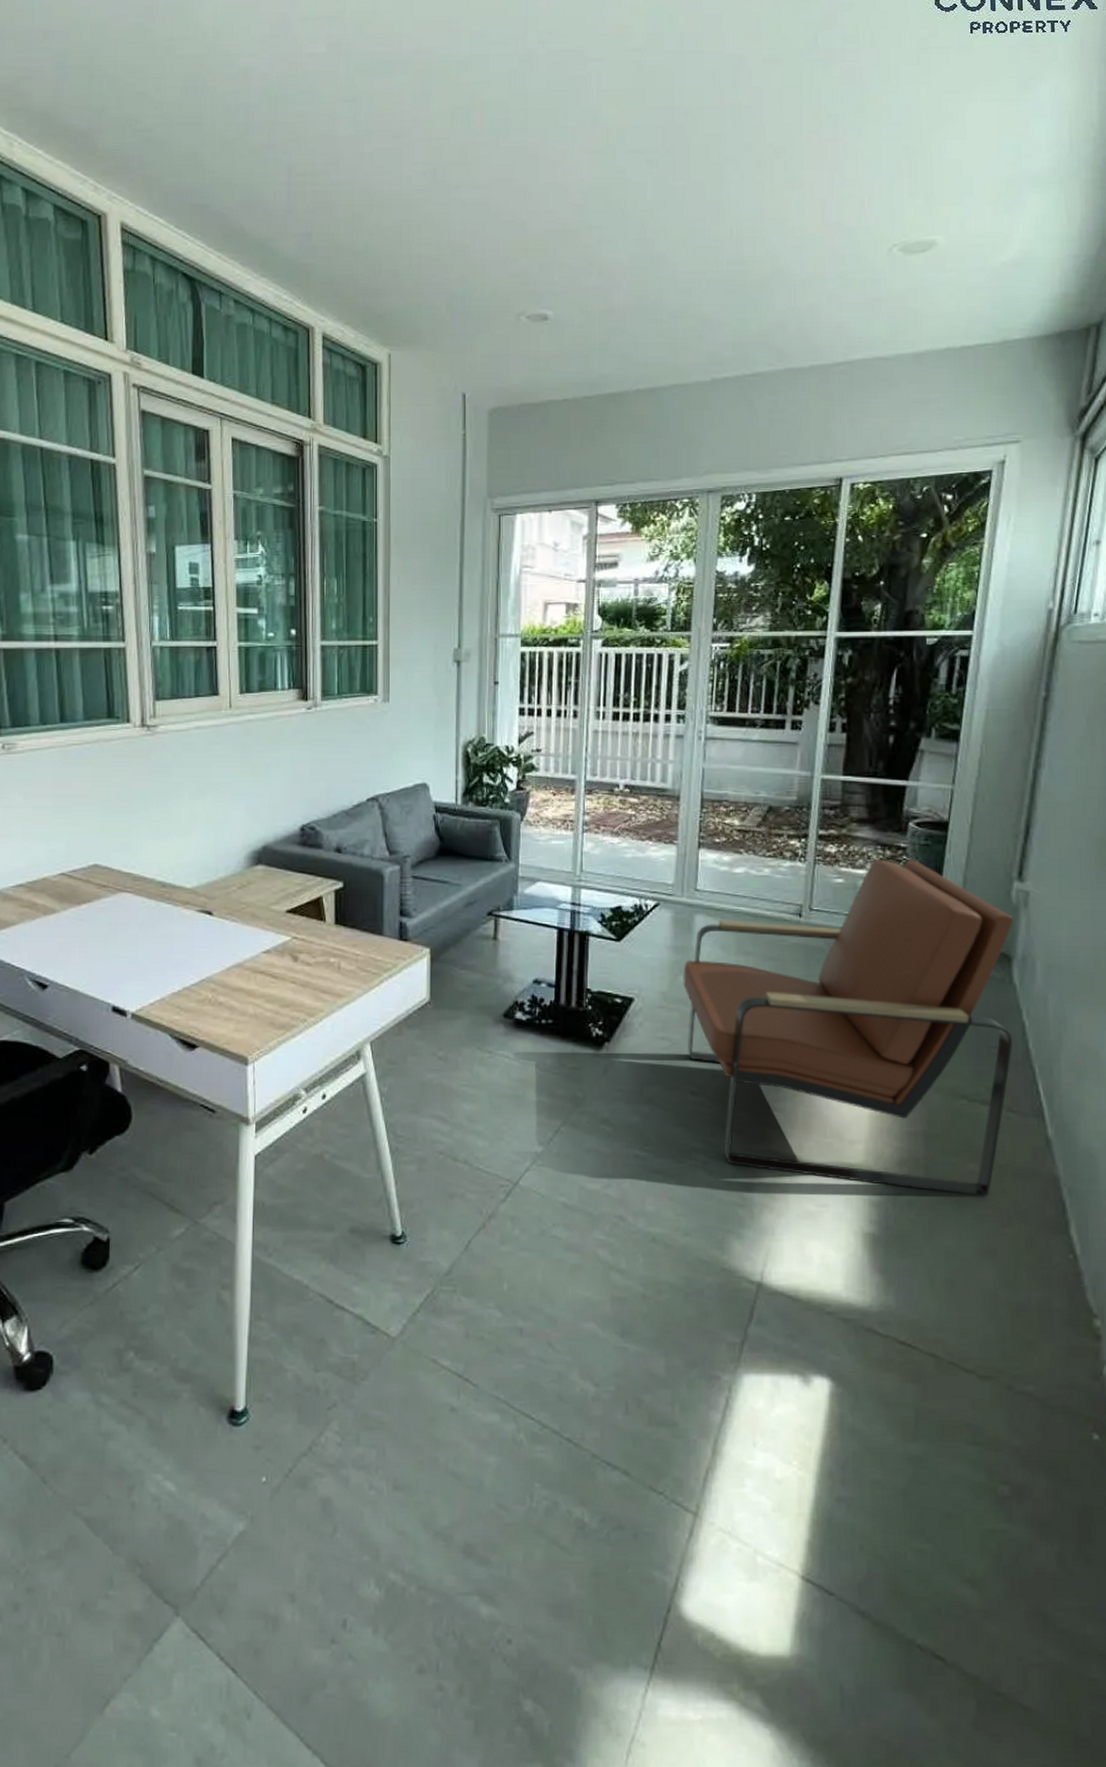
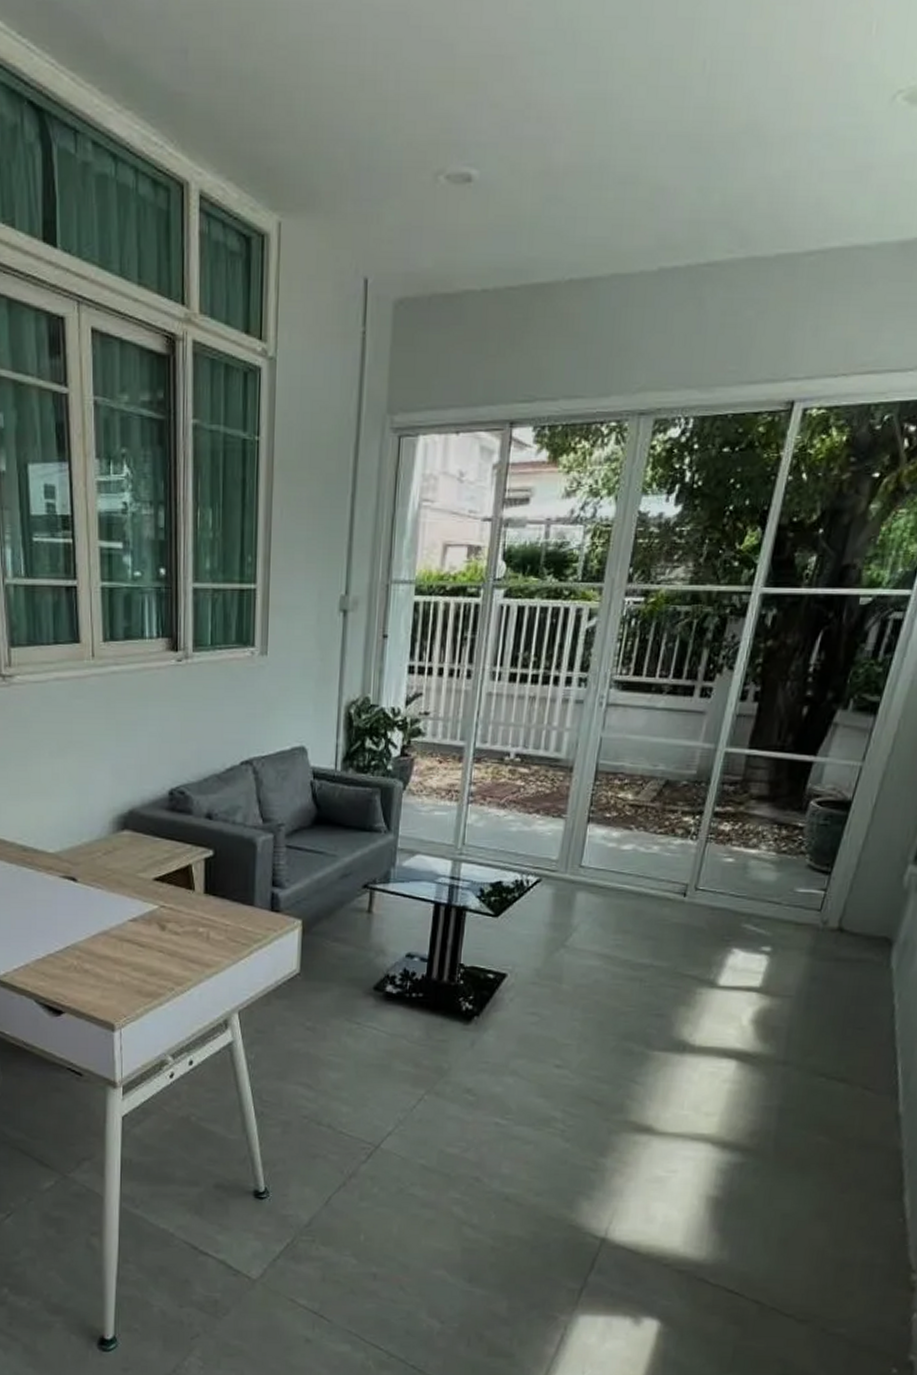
armchair: present [683,859,1013,1197] -> none [555,839,901,1166]

